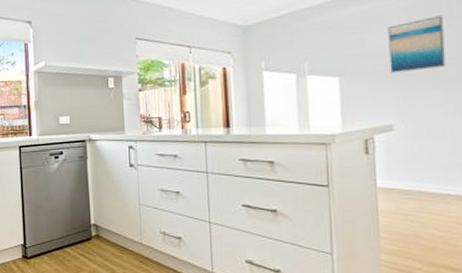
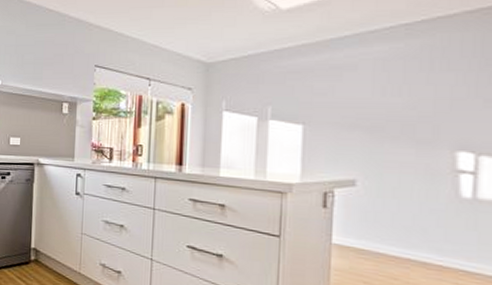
wall art: present [387,16,446,74] -> none [359,70,423,127]

